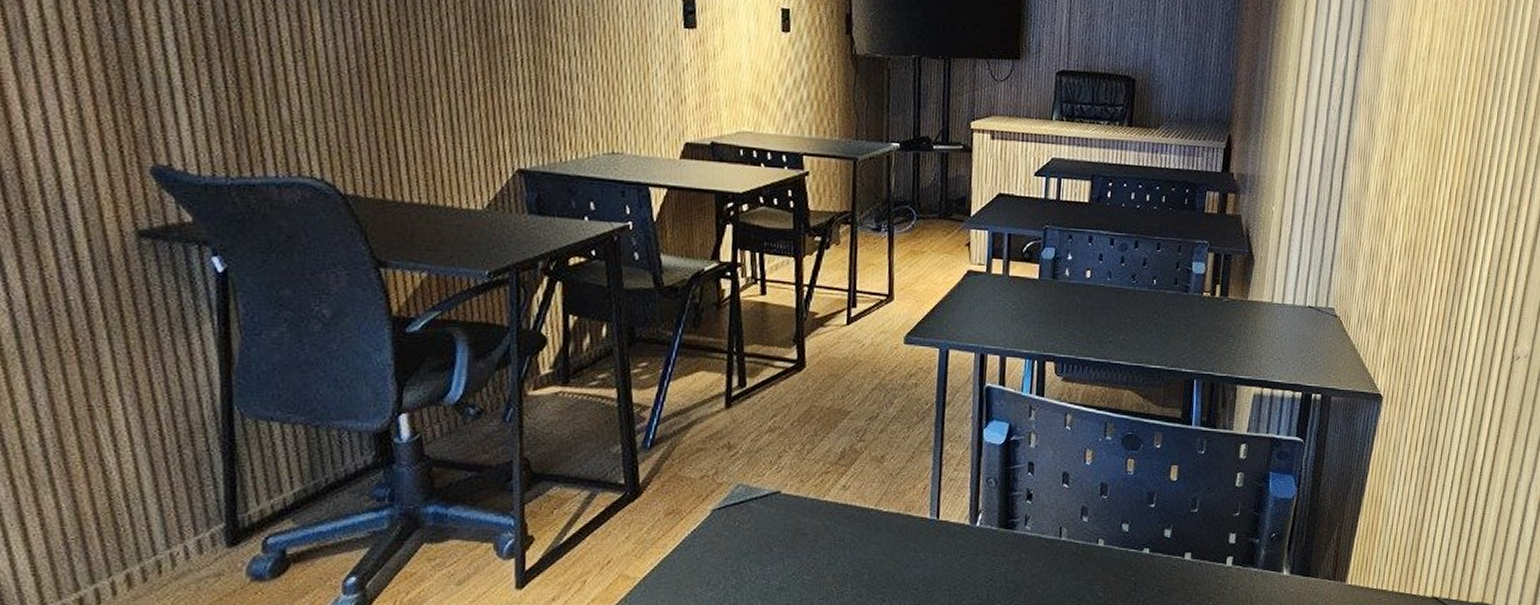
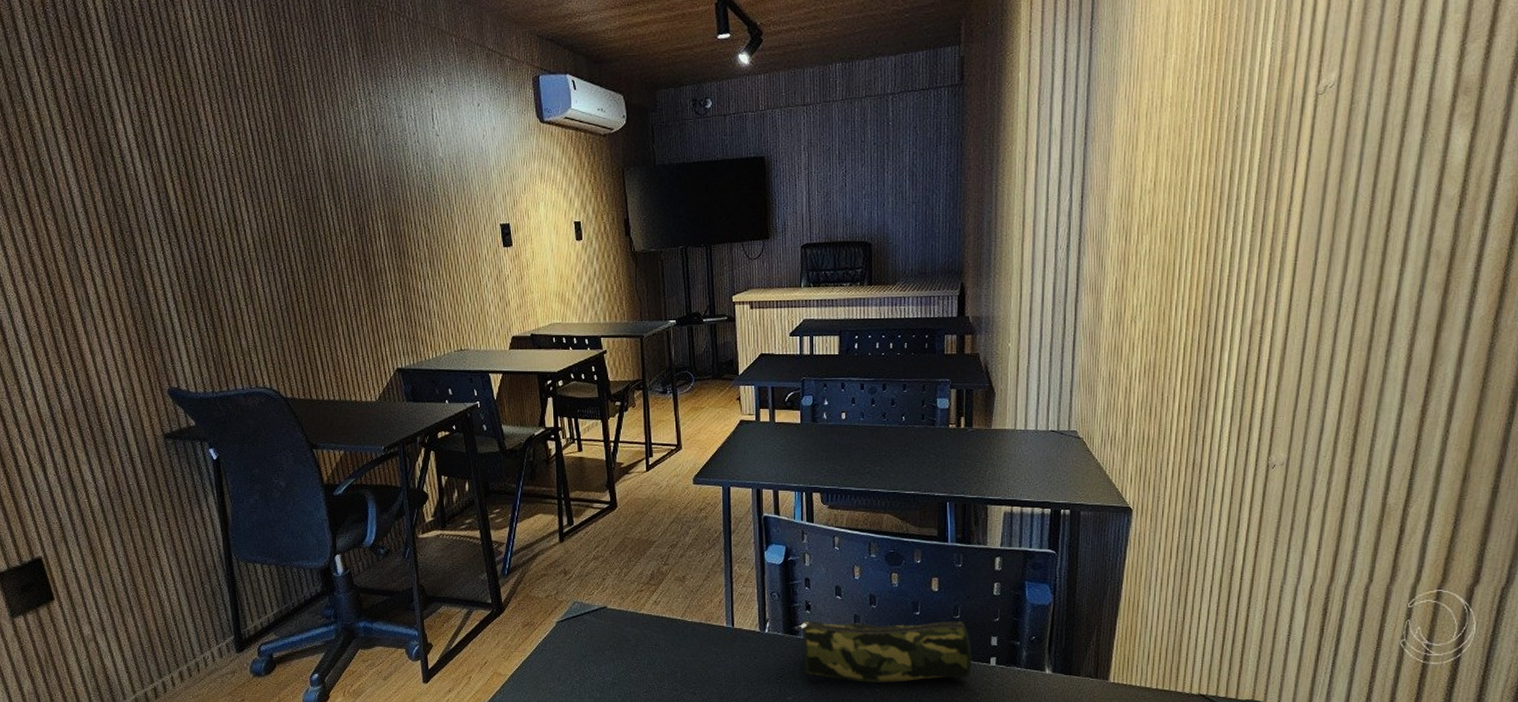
pencil case: none [1012,511,1208,586] -> present [795,619,972,682]

